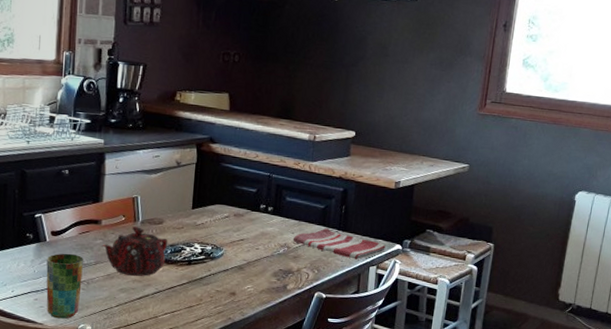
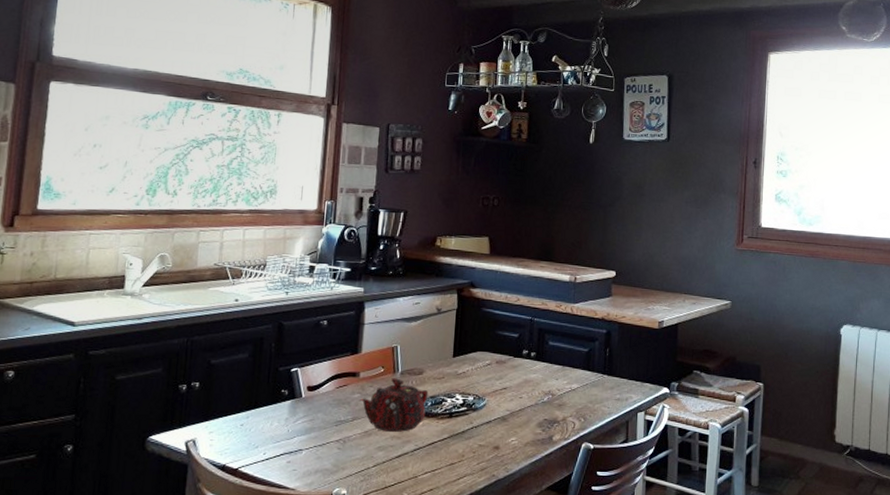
cup: present [46,253,84,319] -> none [300,409,341,483]
dish towel: present [292,228,386,260] -> none [557,373,654,406]

